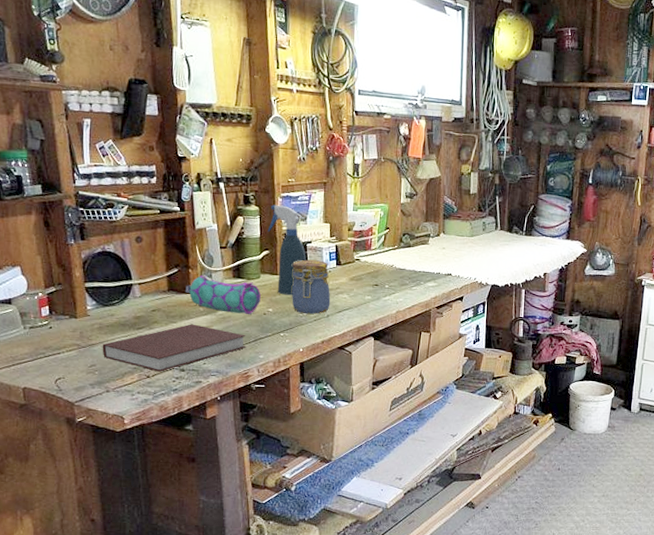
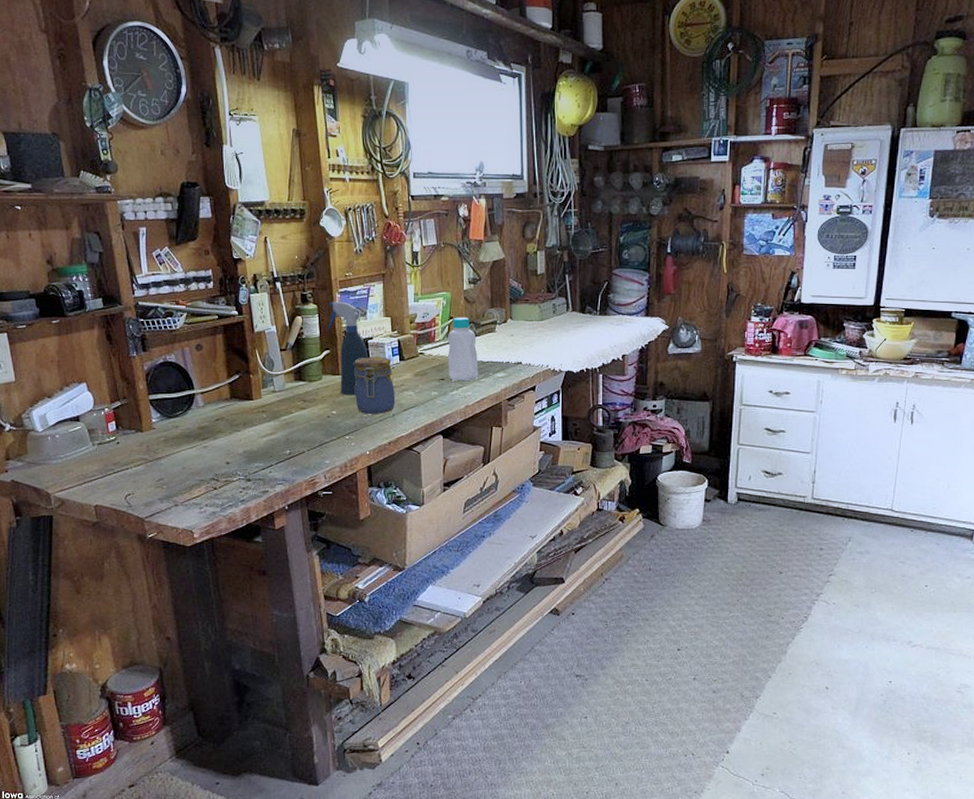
notebook: present [102,324,246,372] -> none [168,431,312,483]
pencil case: present [186,274,261,314] -> none [248,379,323,418]
bottle: none [382,228,411,288] -> present [448,317,479,380]

